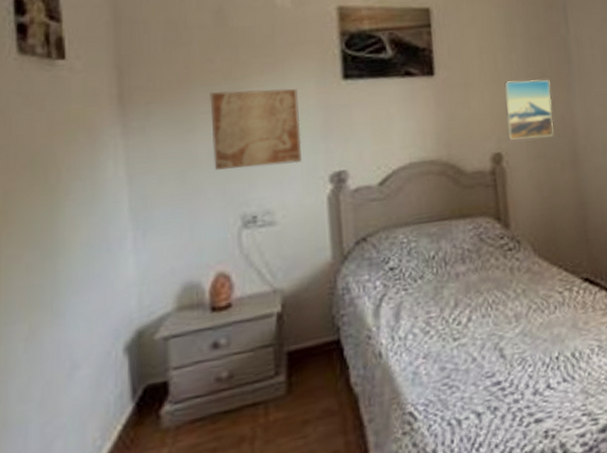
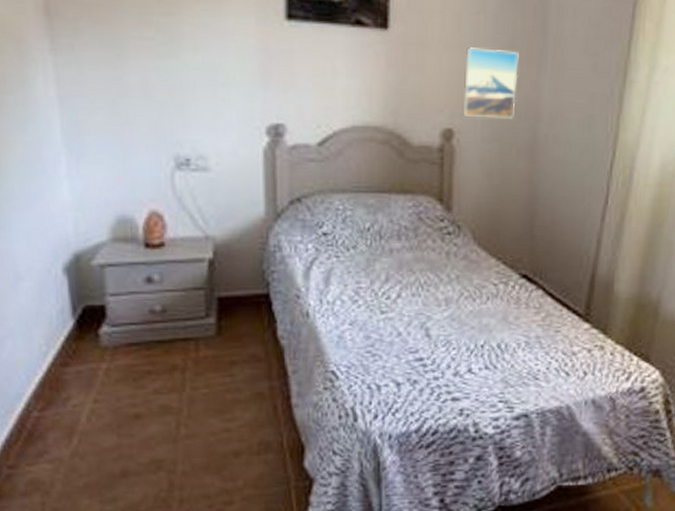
wall art: present [210,88,302,170] -> none [141,15,238,109]

